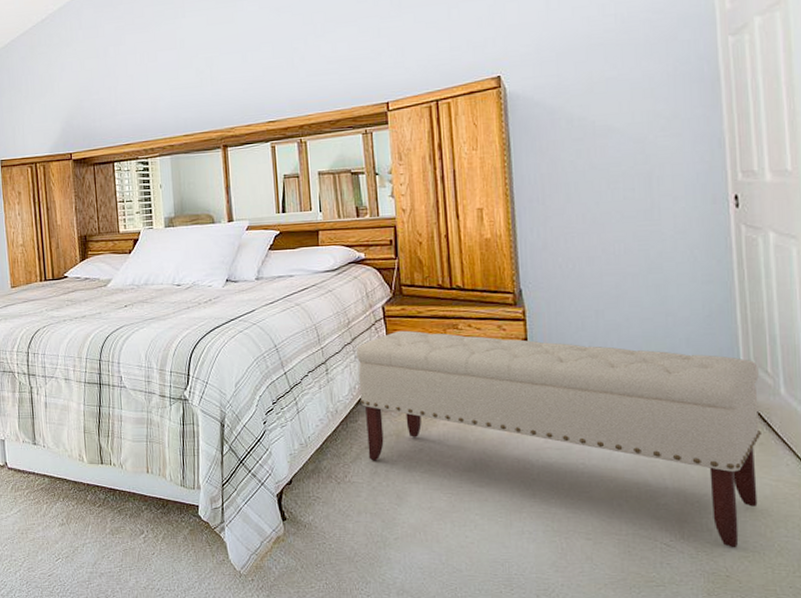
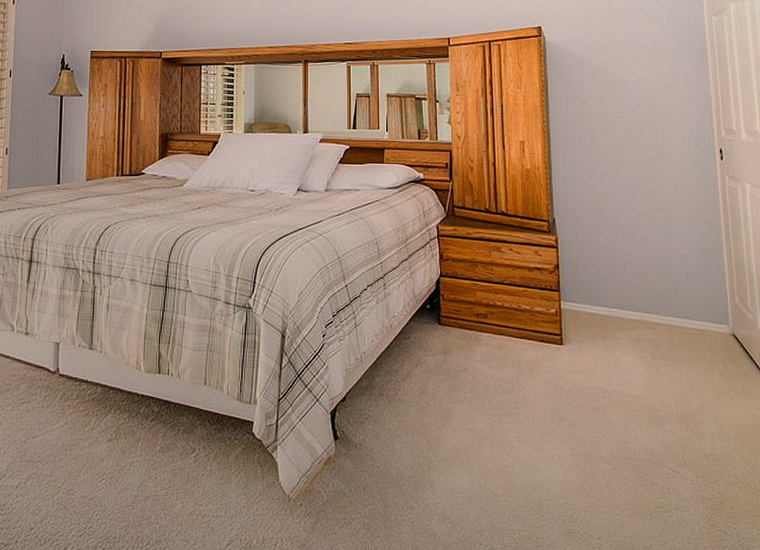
bench: present [356,330,761,548] -> none [412,250,745,475]

